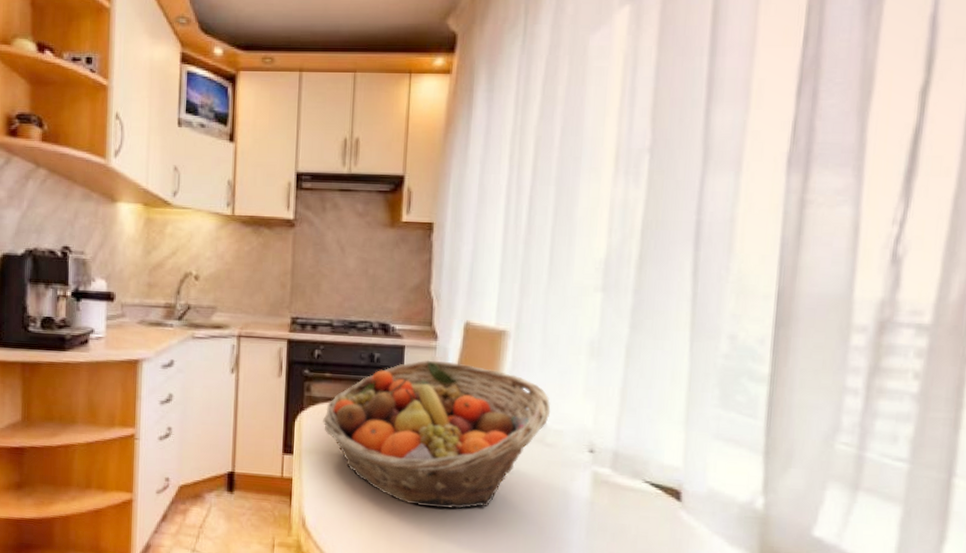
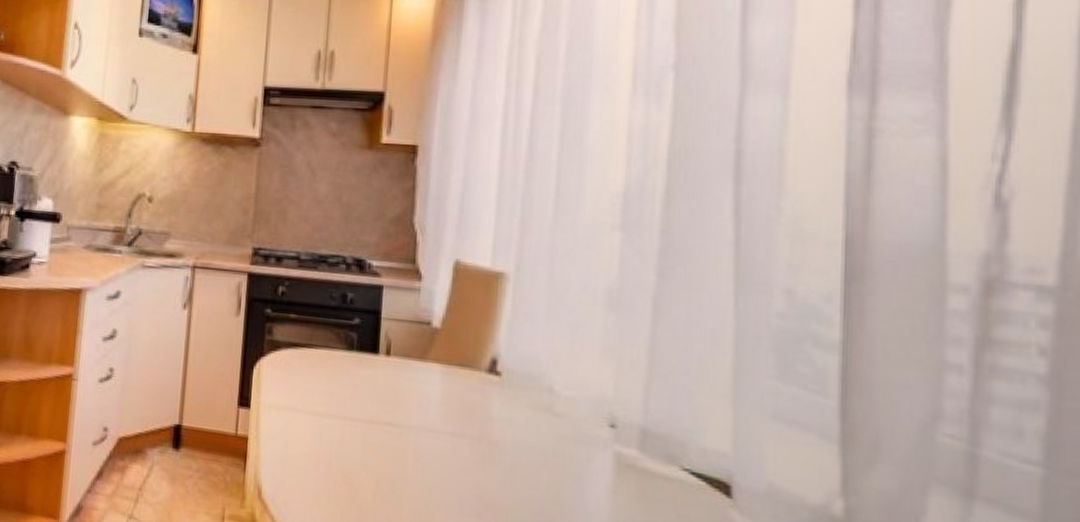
fruit basket: present [323,360,551,509] -> none [286,303,560,489]

